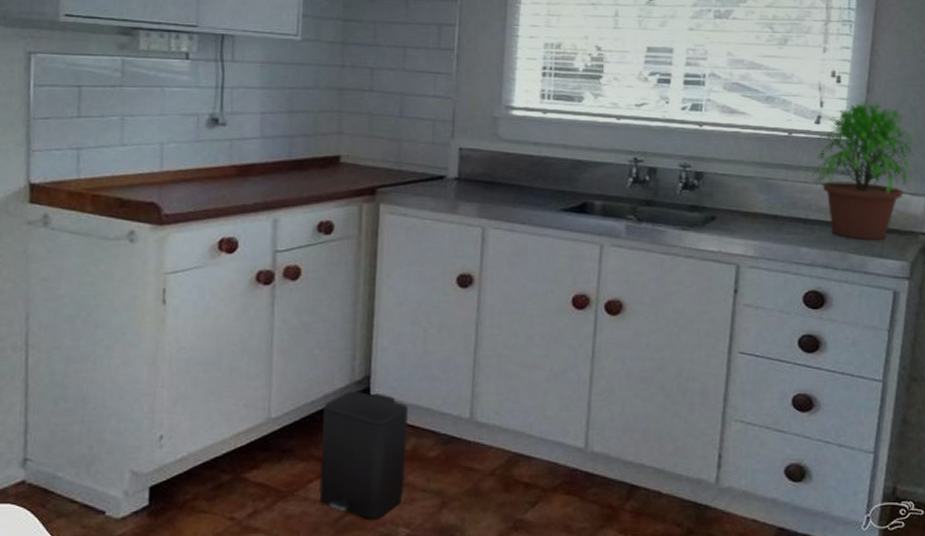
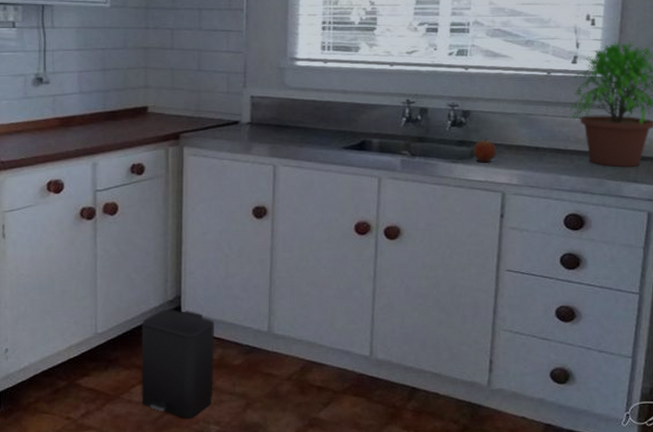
fruit: none [706,203,731,231] -> present [473,138,496,163]

